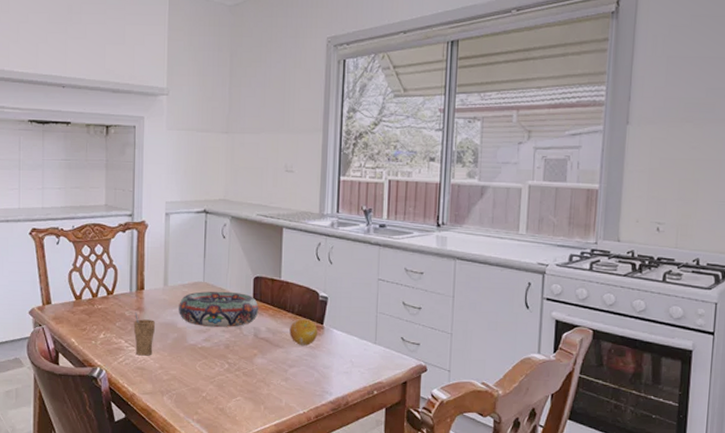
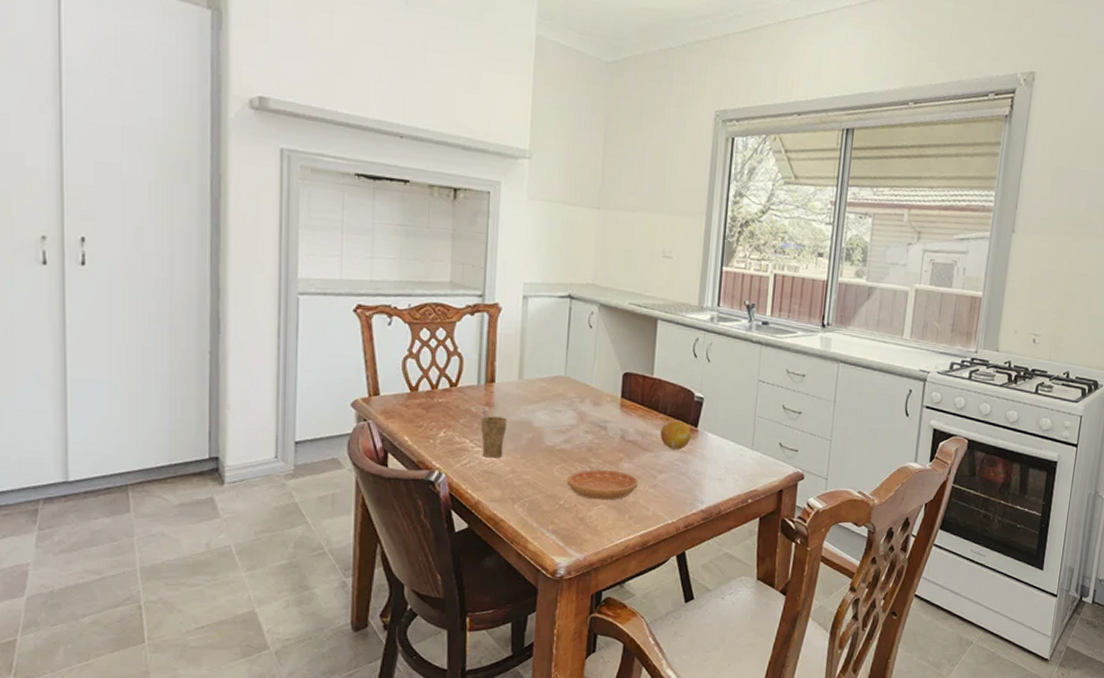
decorative bowl: present [179,291,259,327] -> none [535,387,628,428]
saucer: none [208,364,271,393] -> present [567,469,638,501]

